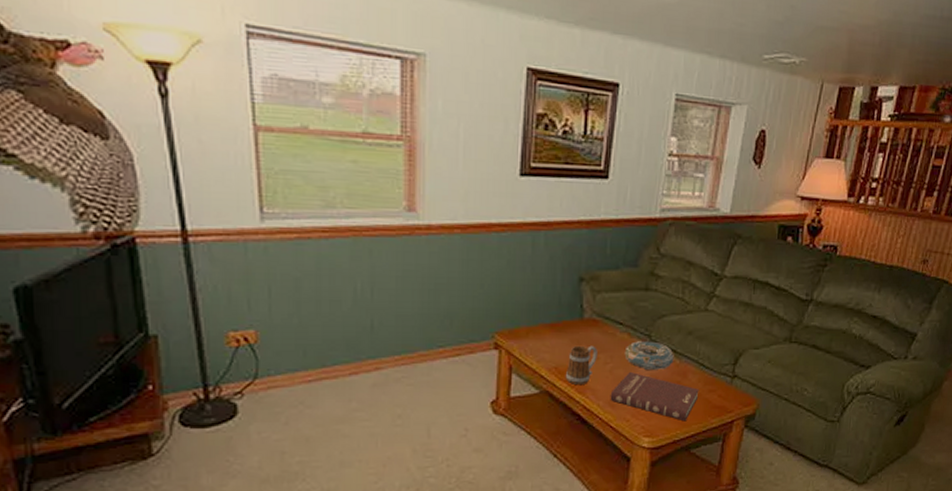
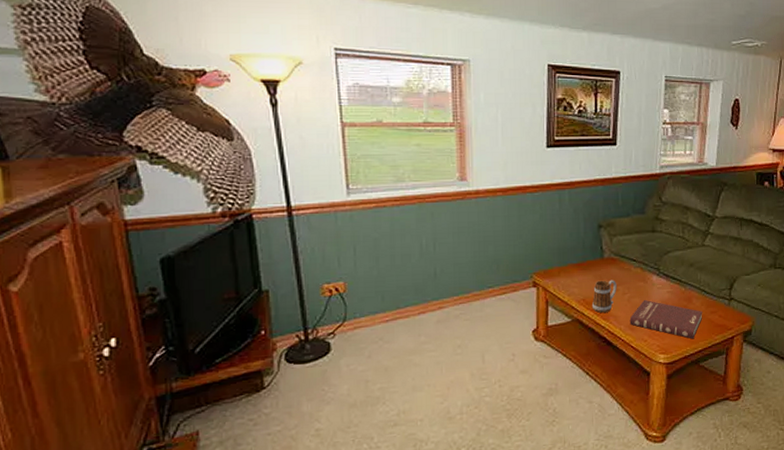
decorative bowl: present [624,341,674,371] -> none [639,273,680,298]

